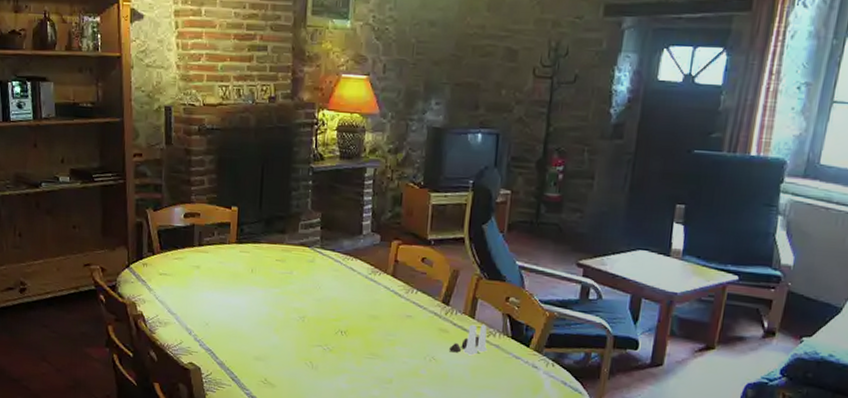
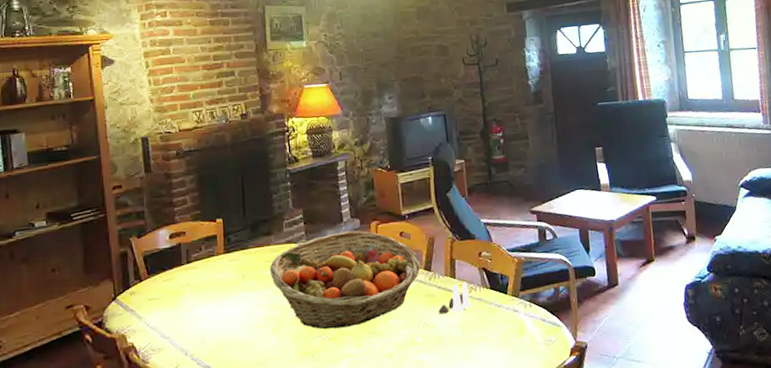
fruit basket: none [279,244,440,344] -> present [269,230,422,330]

